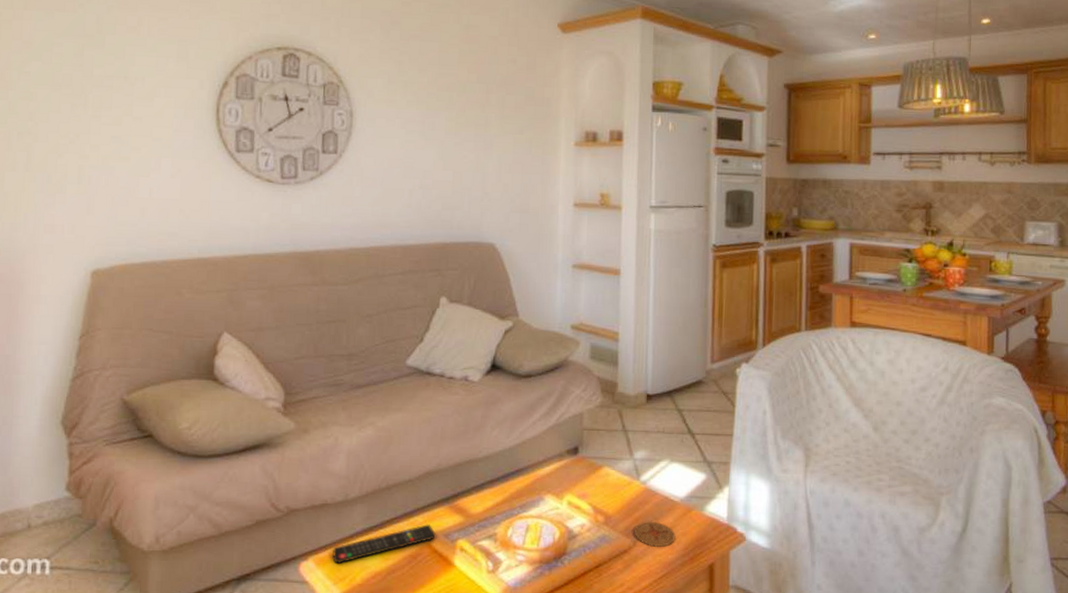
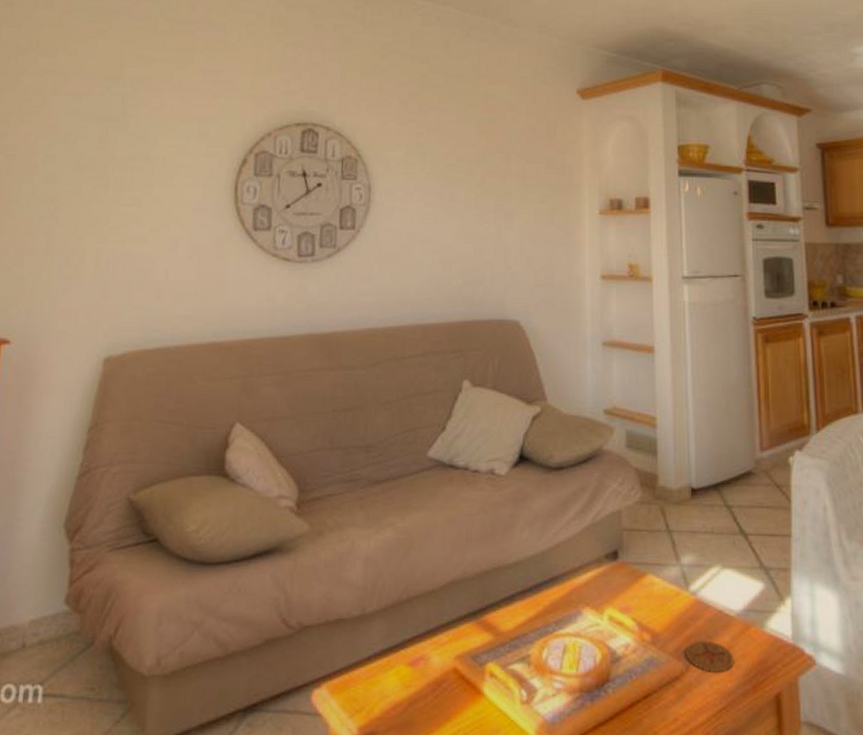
remote control: present [332,524,437,564] -> none [348,644,464,692]

